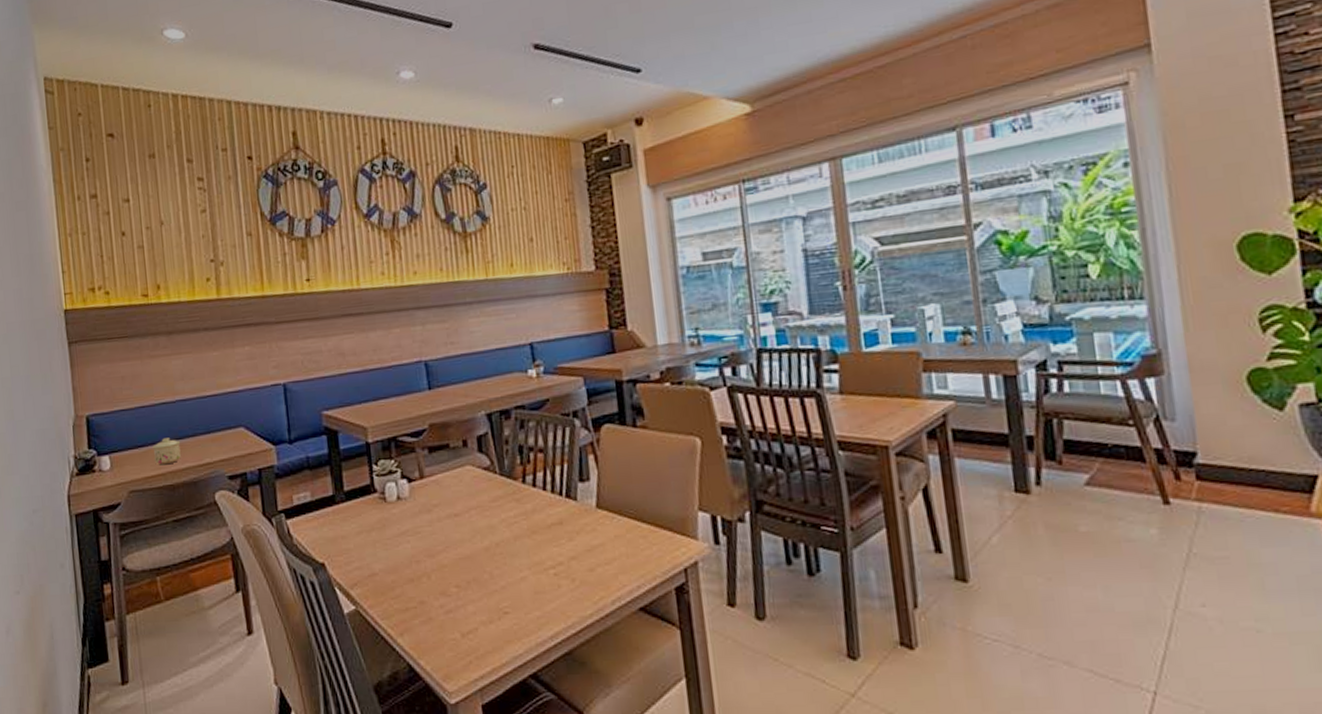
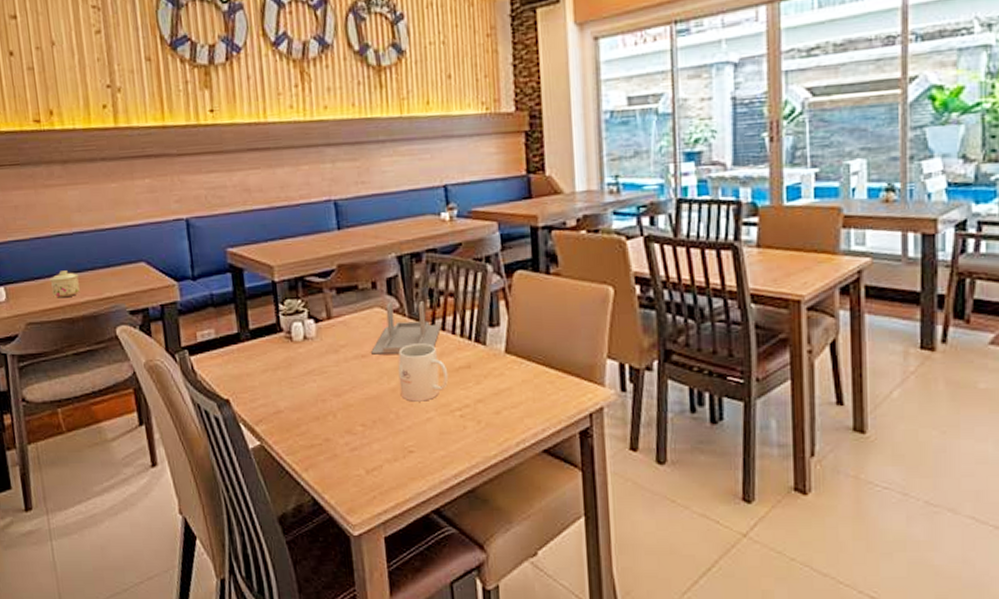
napkin holder: none [464,458,532,513] -> present [371,301,441,355]
mug: none [490,500,542,561] -> present [397,343,449,402]

